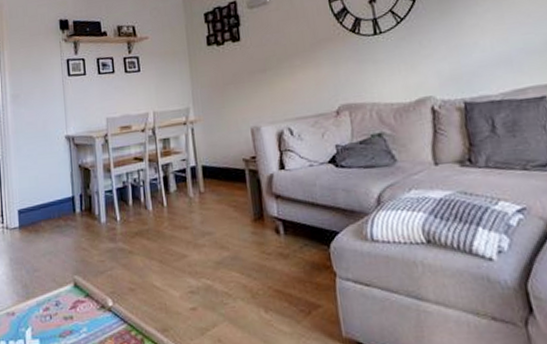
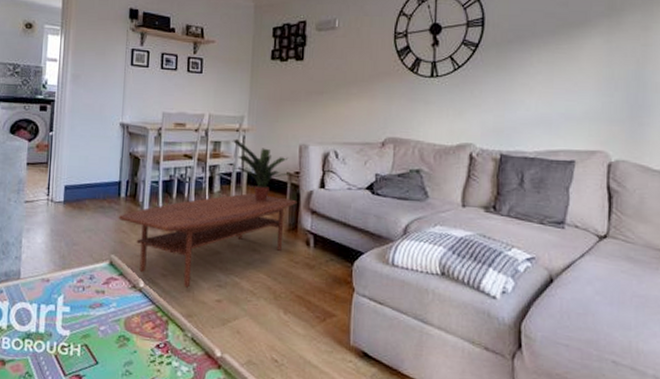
coffee table: none [76,186,259,300] -> present [118,193,298,288]
potted plant: none [181,133,246,194] -> present [232,139,289,201]

